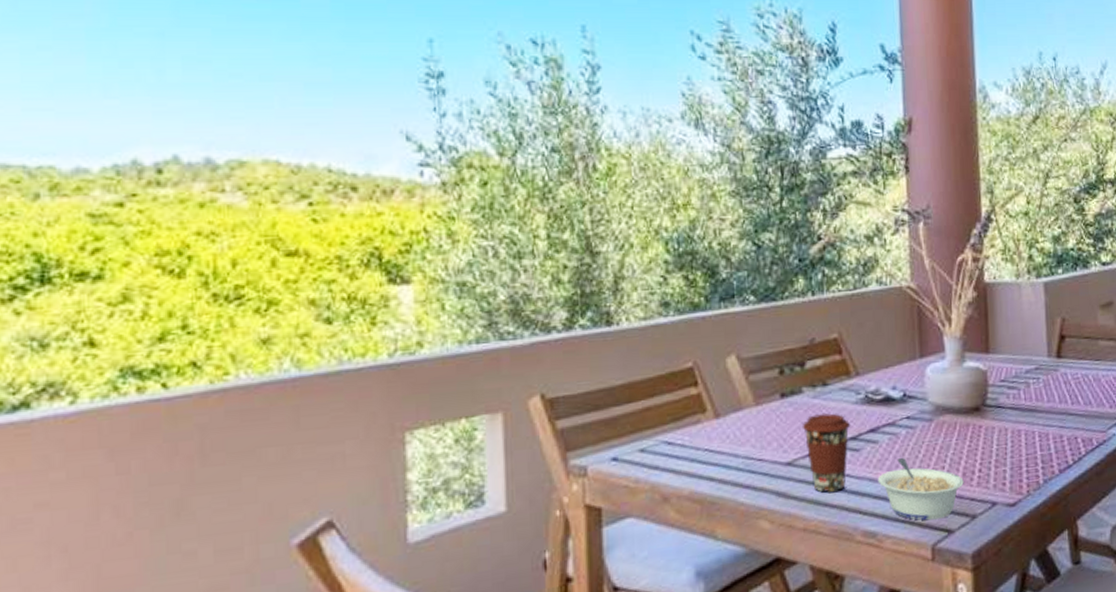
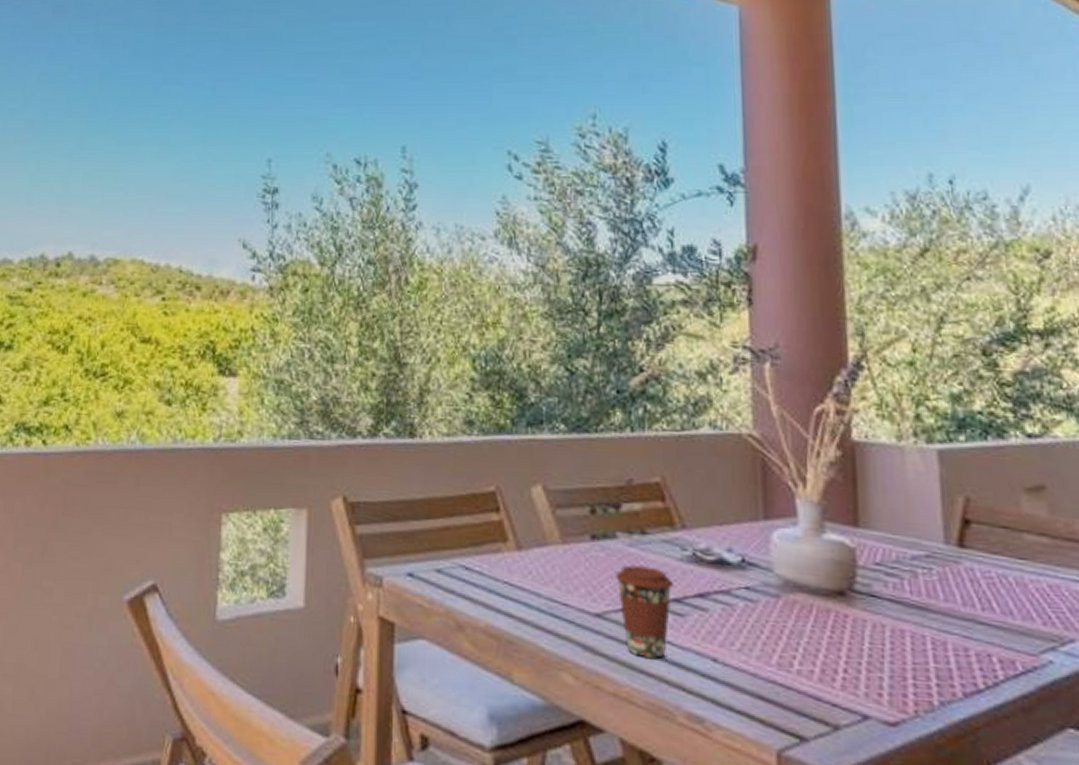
legume: present [877,457,964,521] -> none [706,634,823,720]

